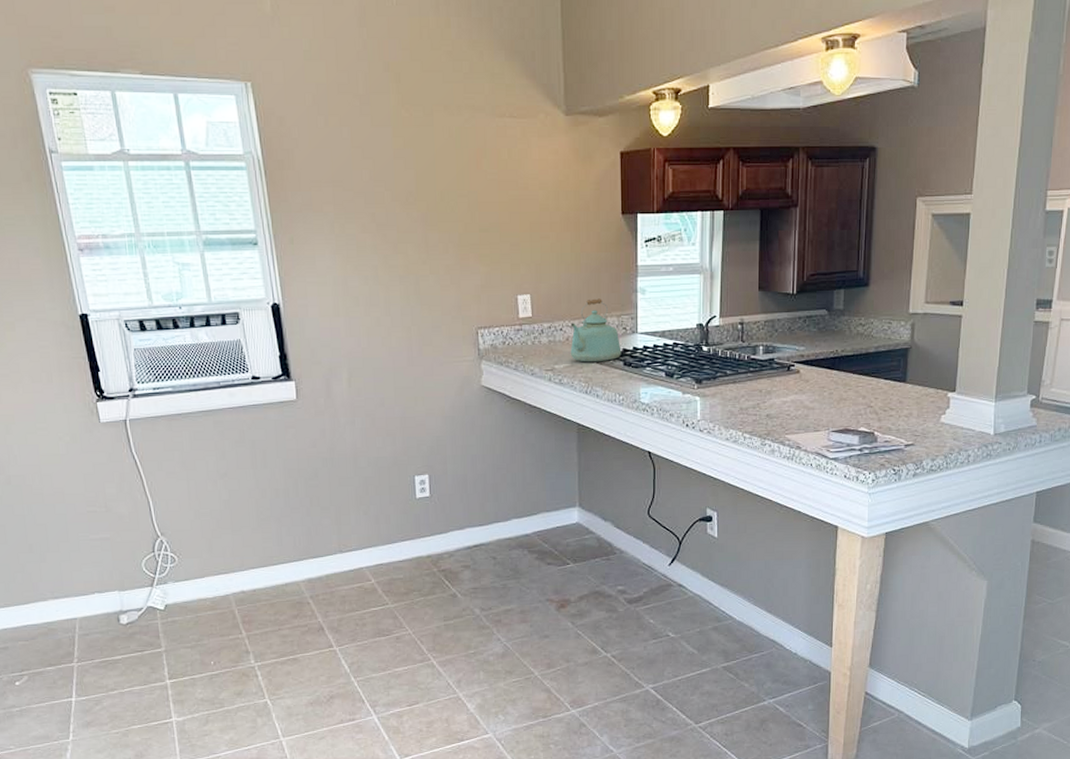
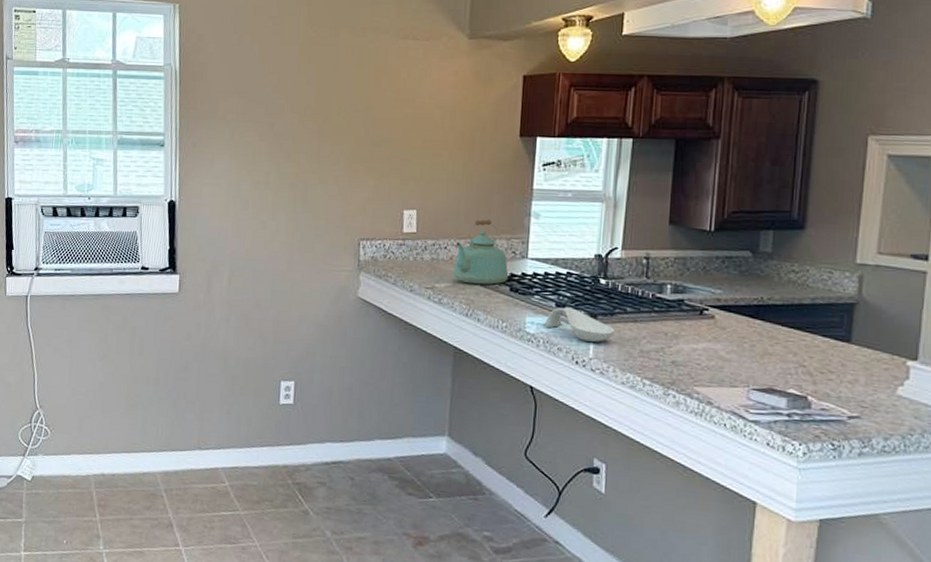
spoon rest: none [657,376,718,405] -> present [545,307,615,342]

